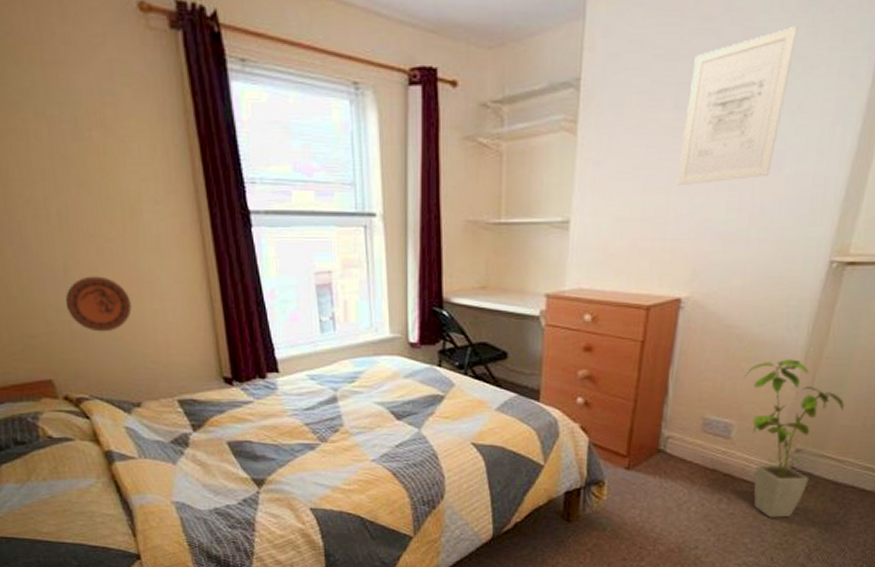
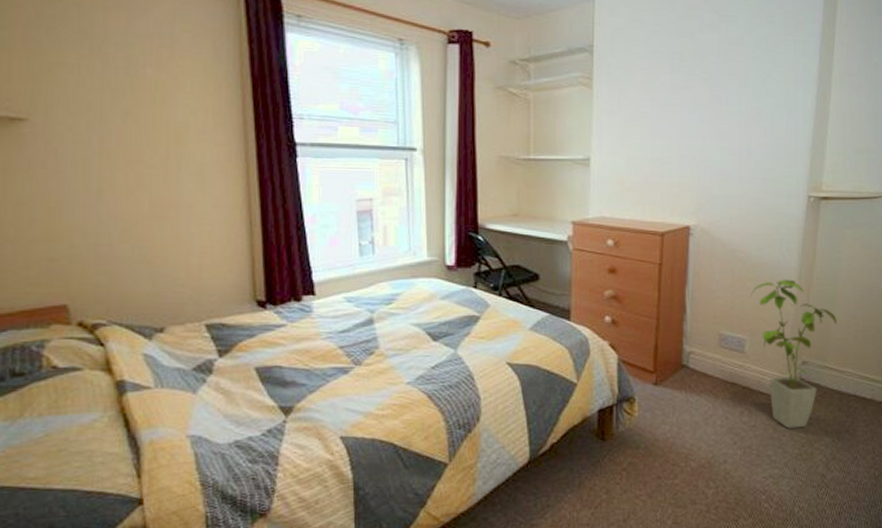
decorative plate: present [66,276,132,332] -> none [95,200,166,256]
wall art: present [677,26,798,186] -> none [678,16,760,133]

